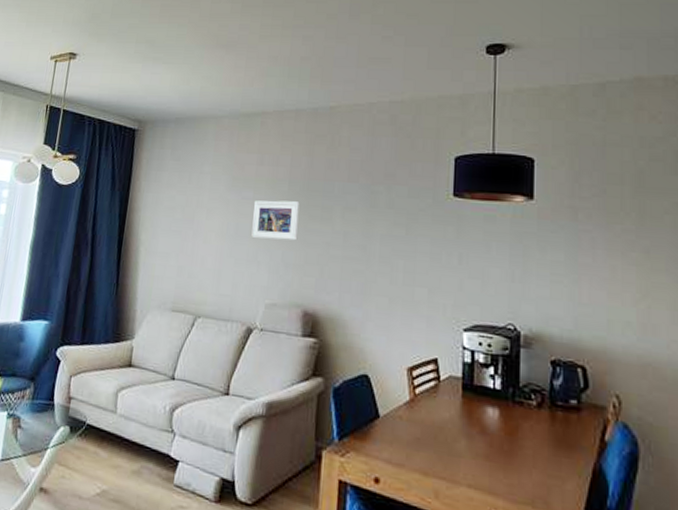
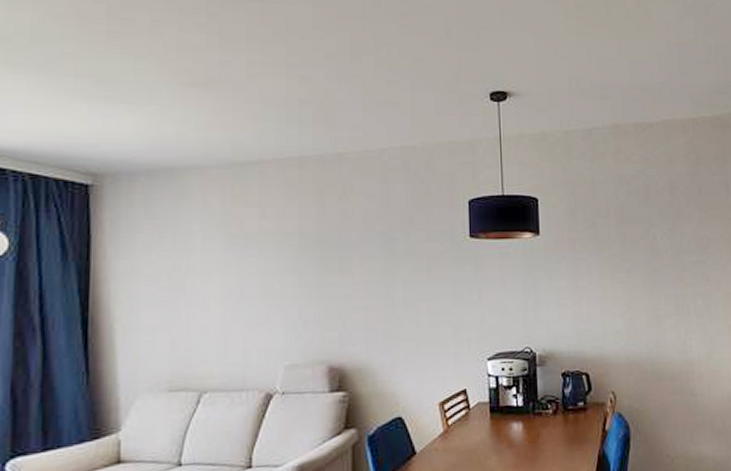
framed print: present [251,200,300,241] -> none [259,255,315,299]

